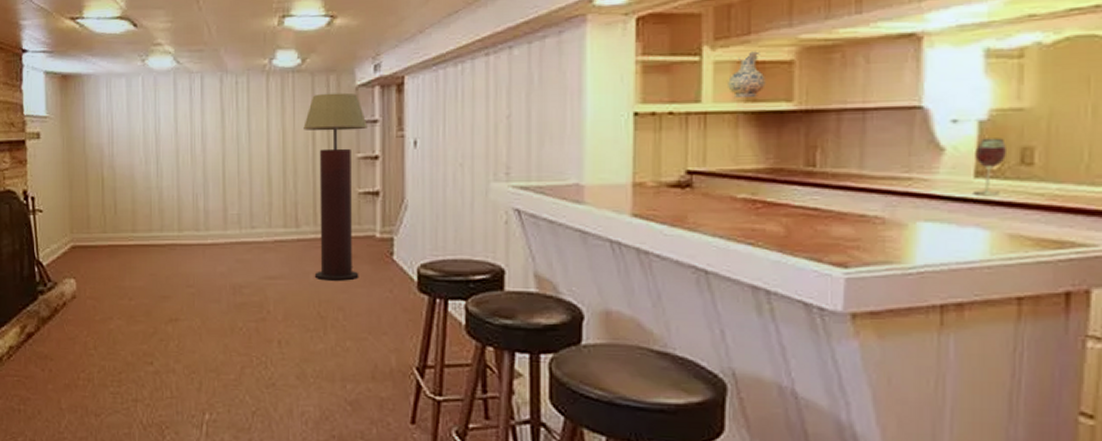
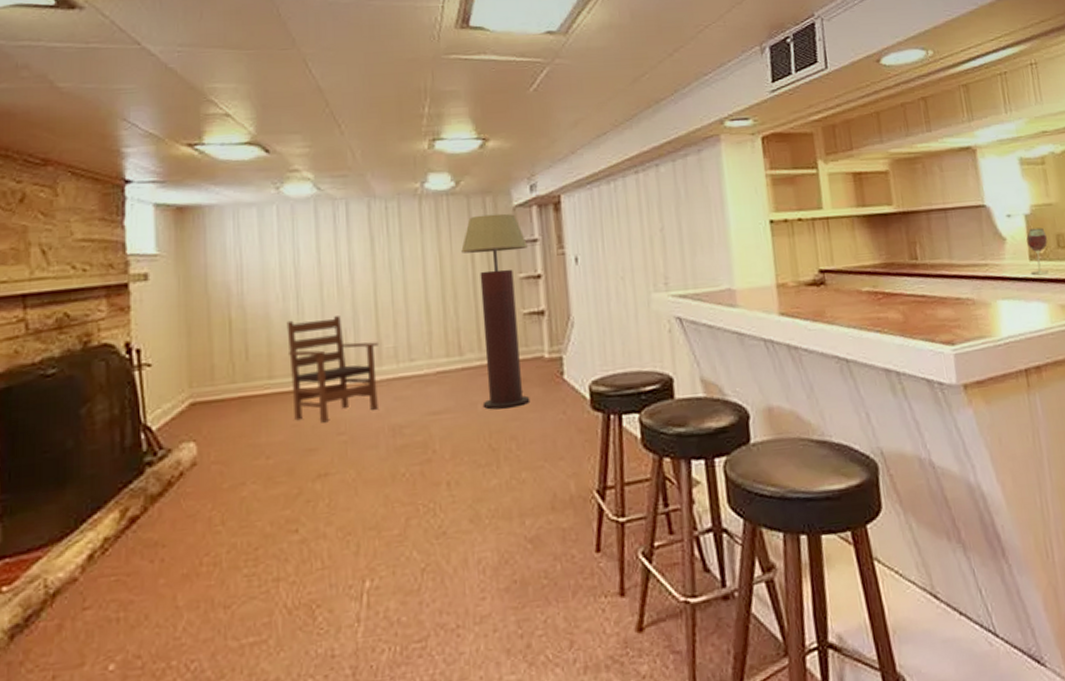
armchair: none [148,181,224,275] -> present [286,316,378,423]
vase: present [728,51,766,99] -> none [841,163,870,204]

